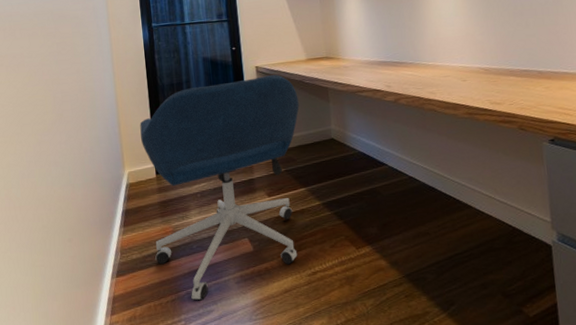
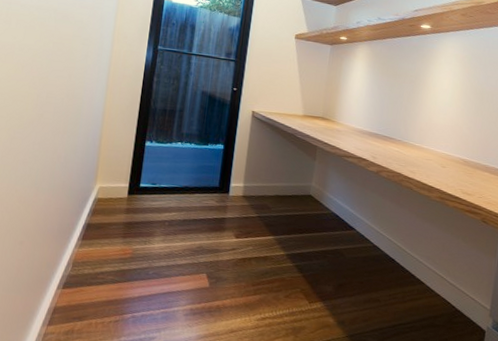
office chair: present [140,74,299,301] -> none [107,117,287,326]

